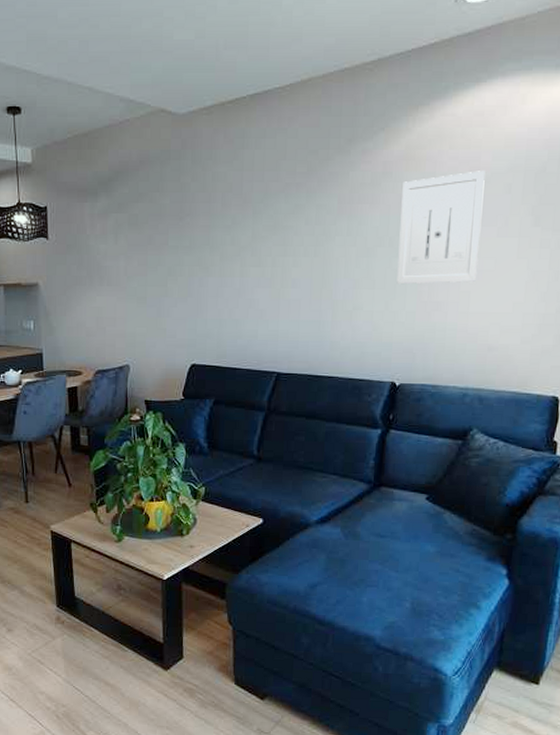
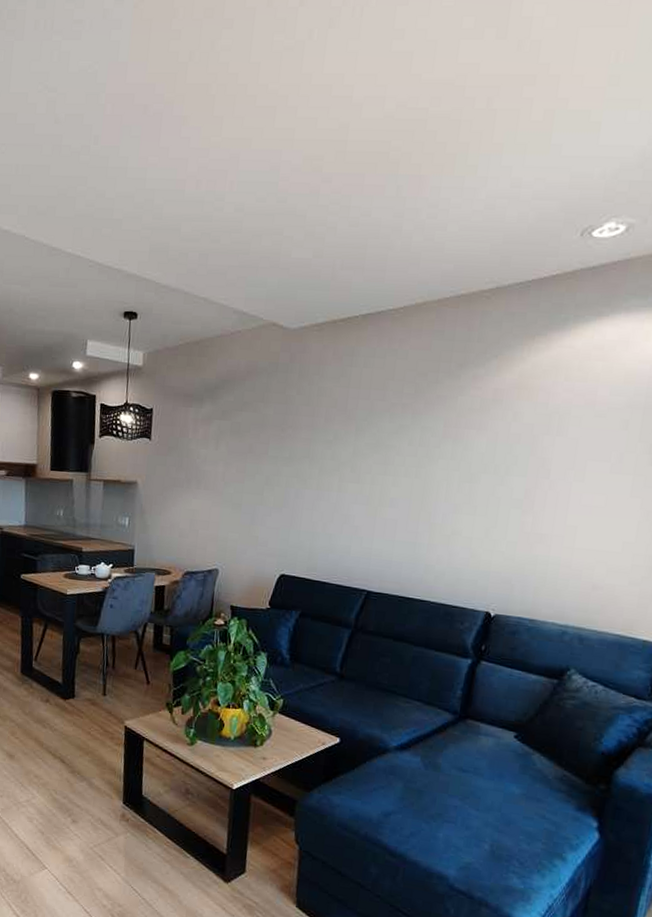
wall art: present [396,171,485,285] -> none [499,404,602,517]

